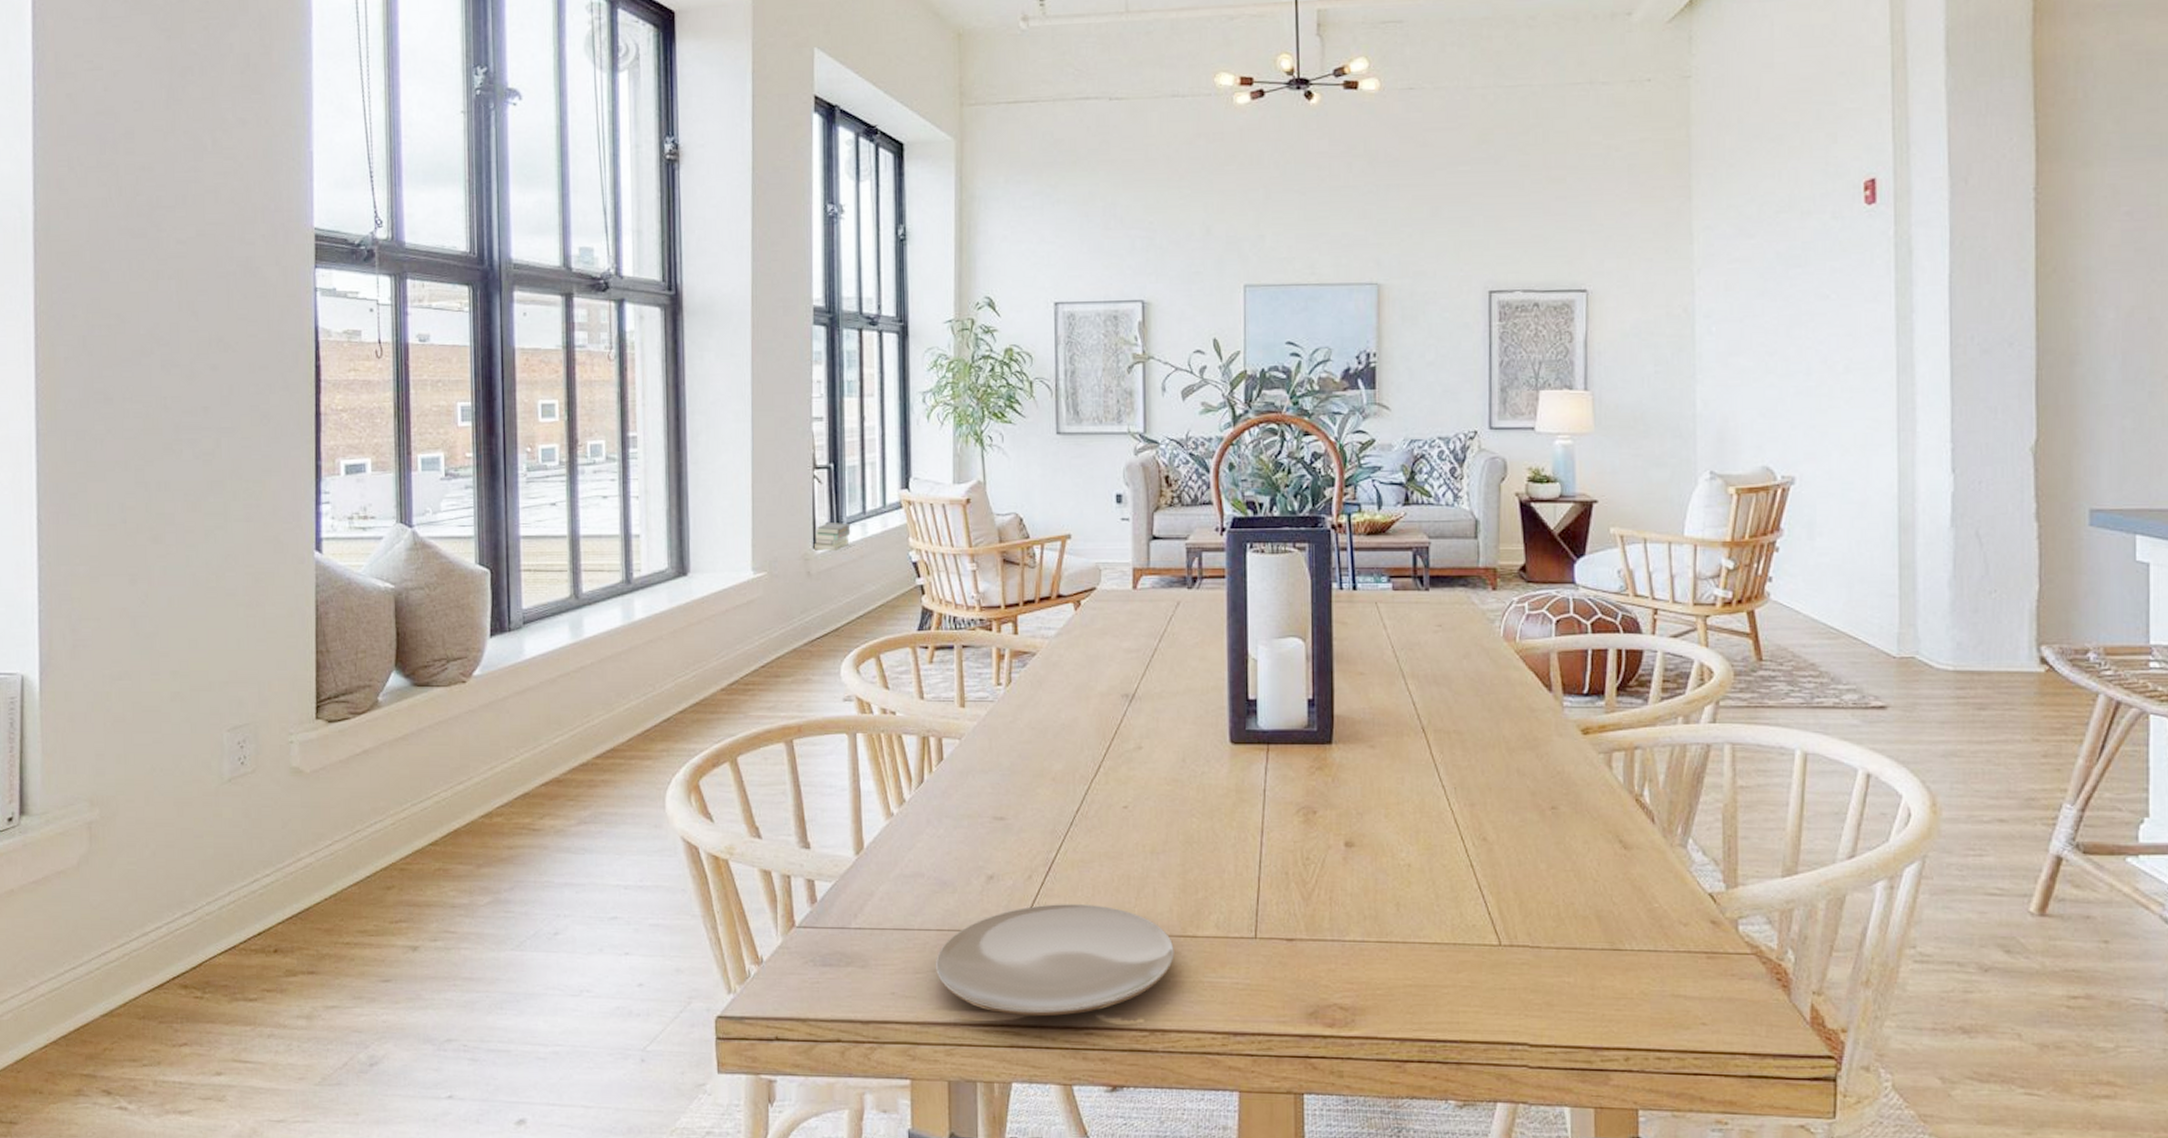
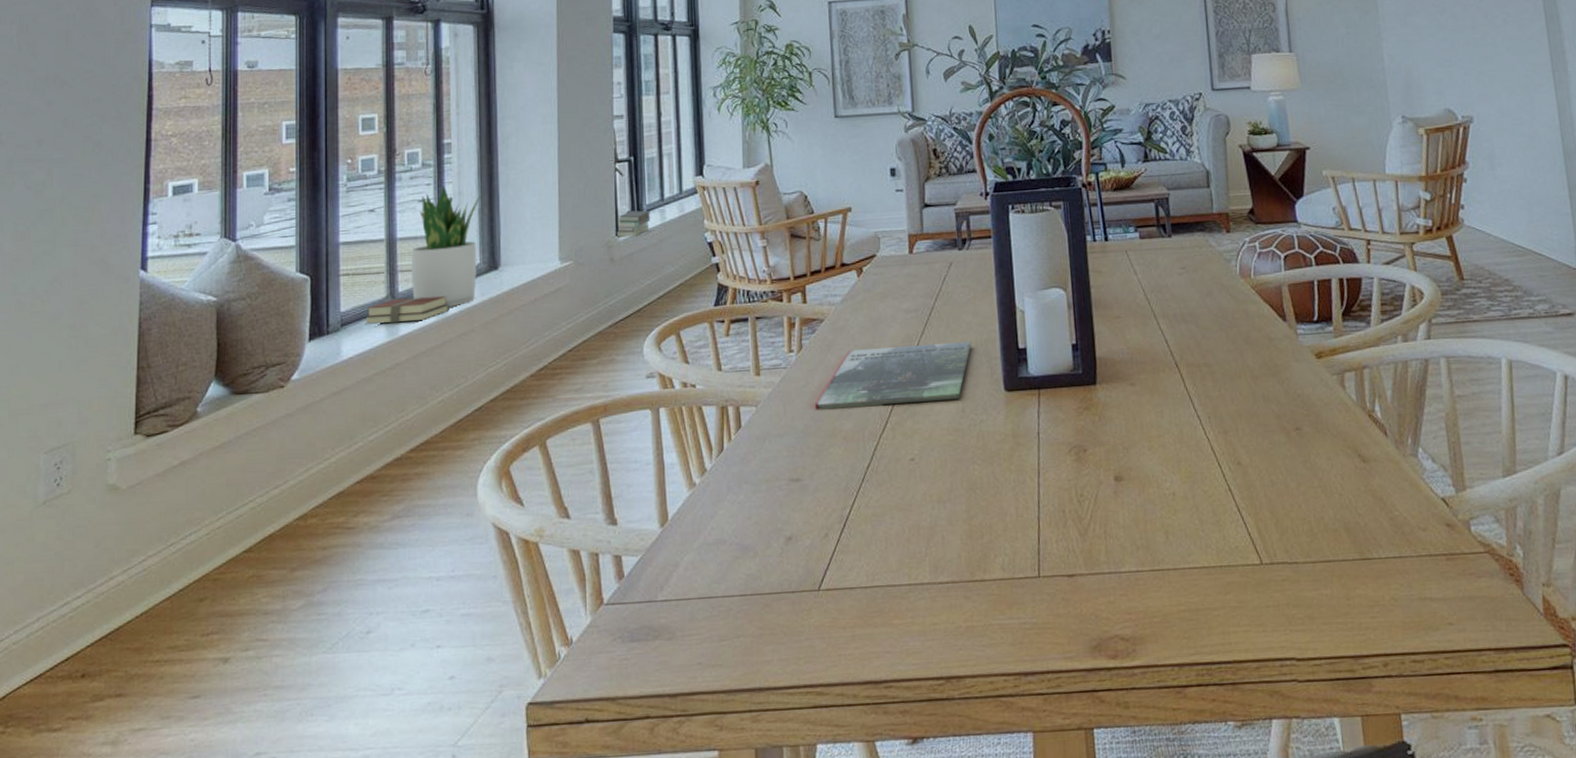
books: none [548,599,636,625] -> present [365,296,450,325]
planter: none [595,482,671,612] -> present [411,186,483,307]
plate: present [935,904,1174,1017] -> none [739,557,965,675]
magazine: none [1022,688,1197,748] -> present [814,342,972,409]

